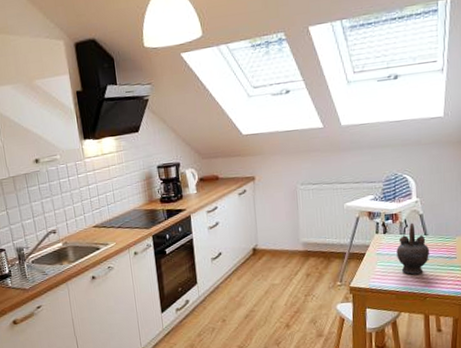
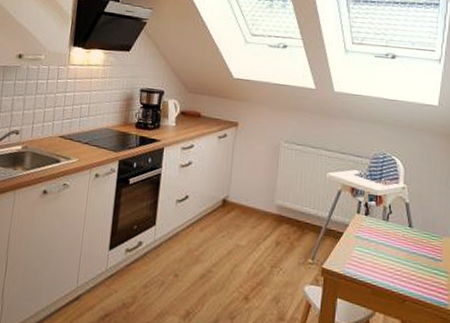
teapot: present [396,222,430,274] -> none [377,209,414,270]

